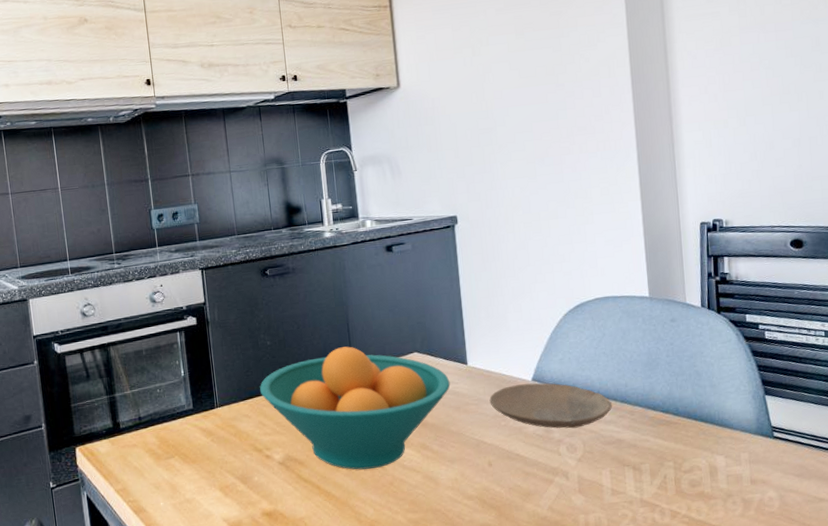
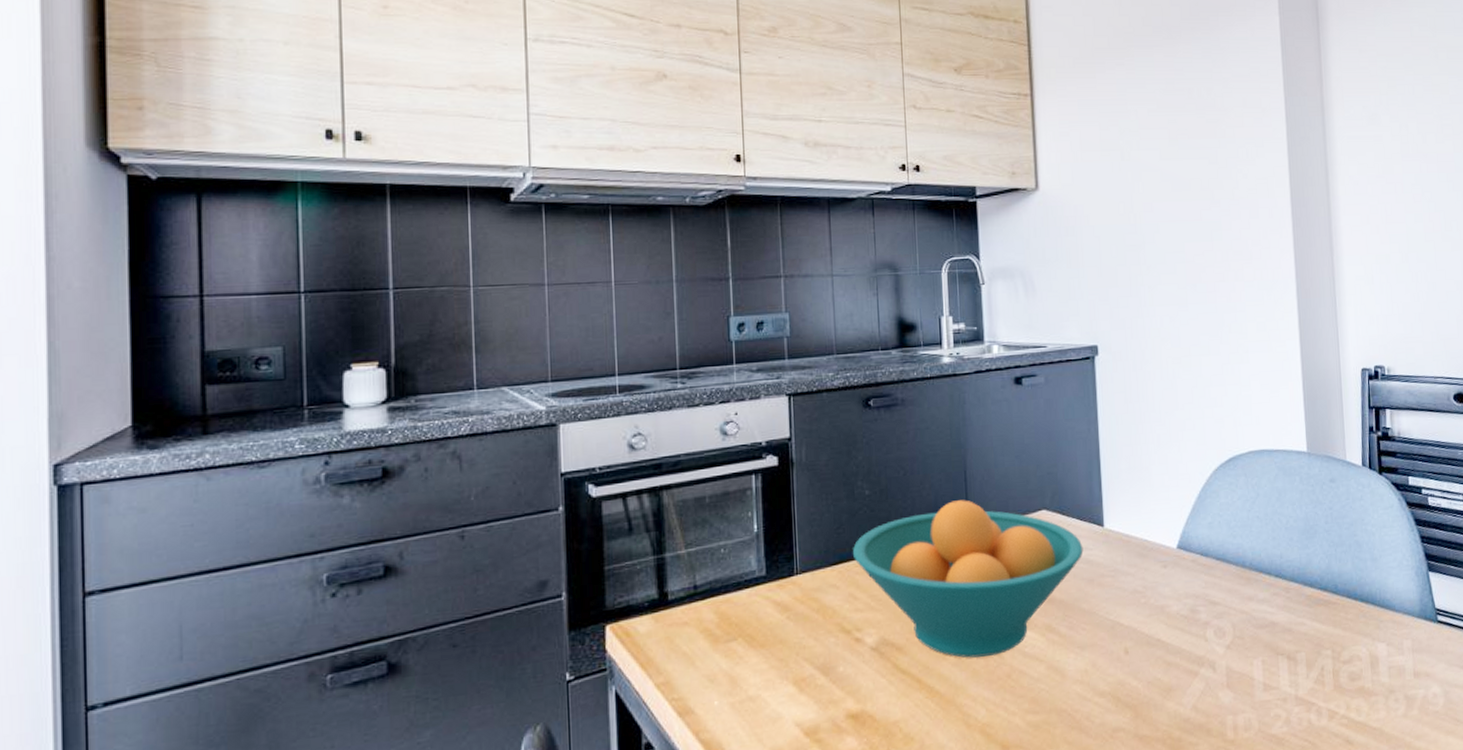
plate: present [489,383,612,429] -> none [1128,551,1265,608]

